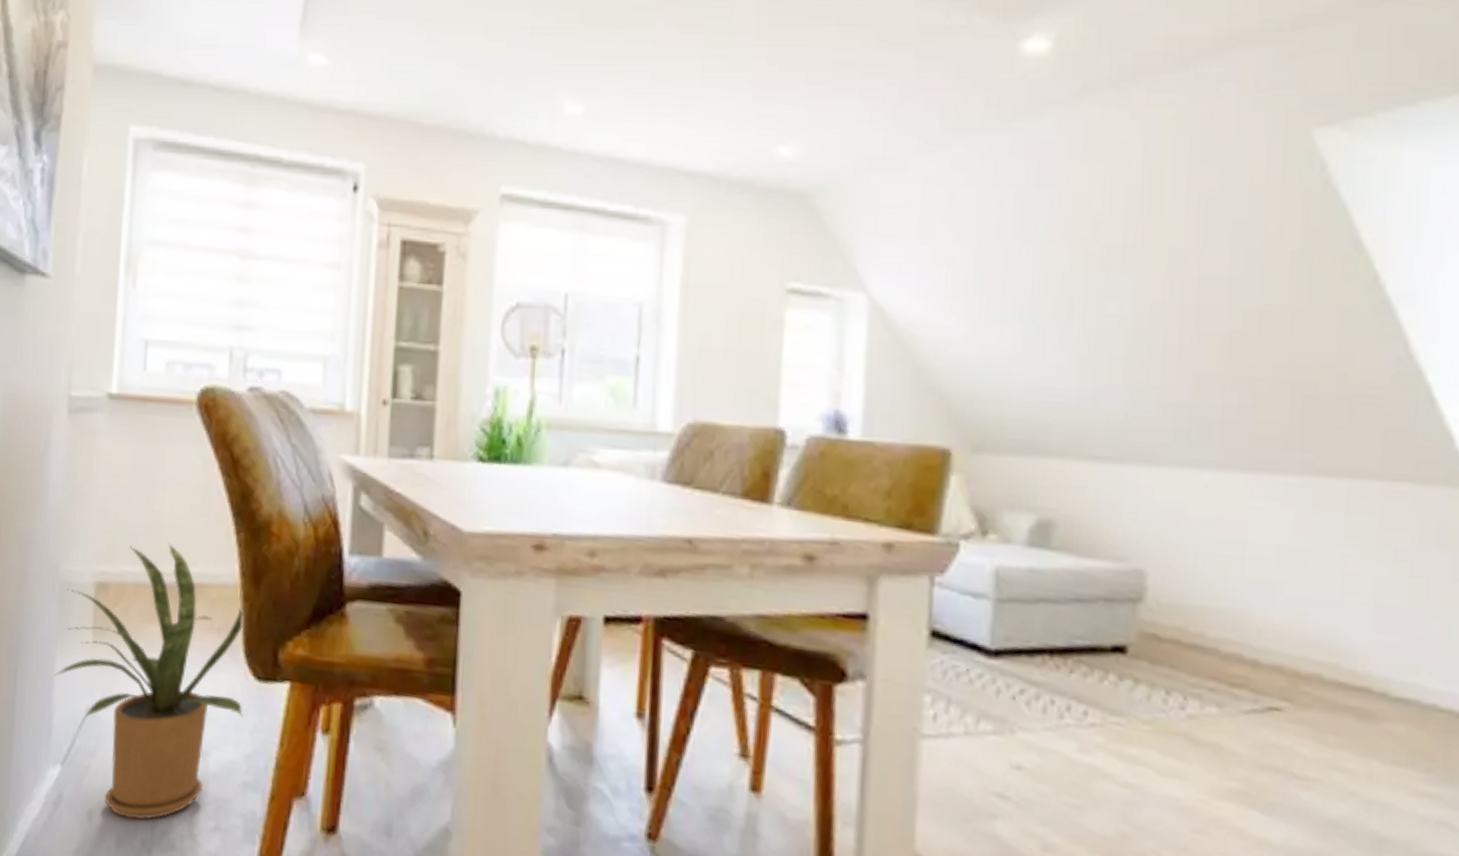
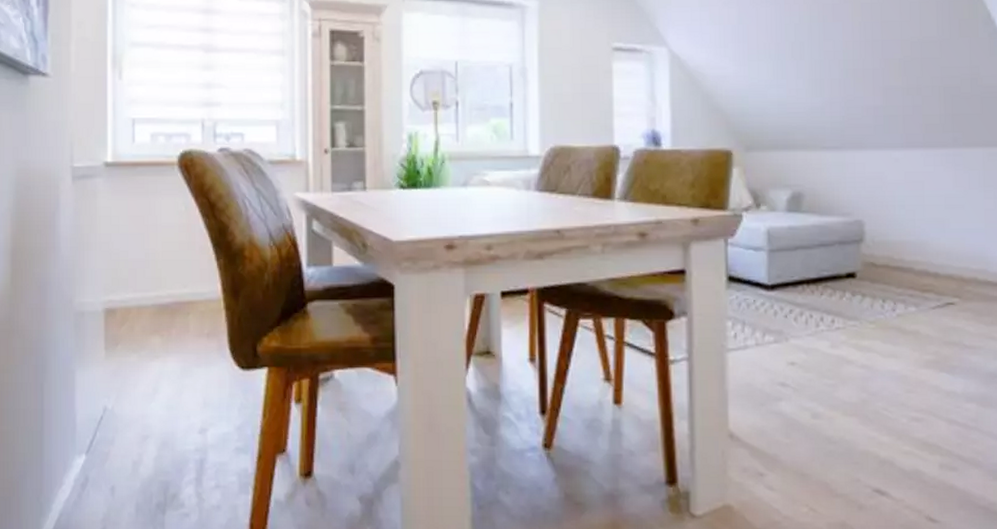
house plant: present [54,543,244,821] -> none [75,273,232,489]

